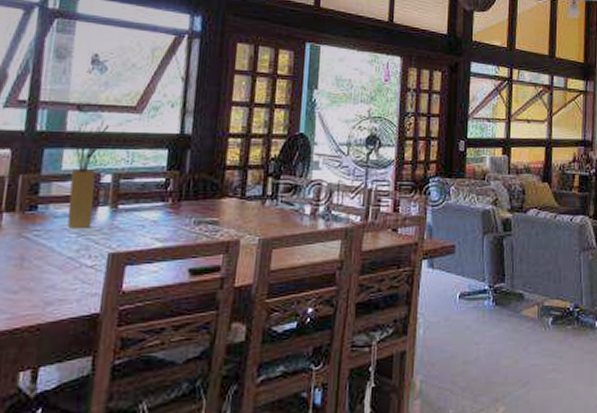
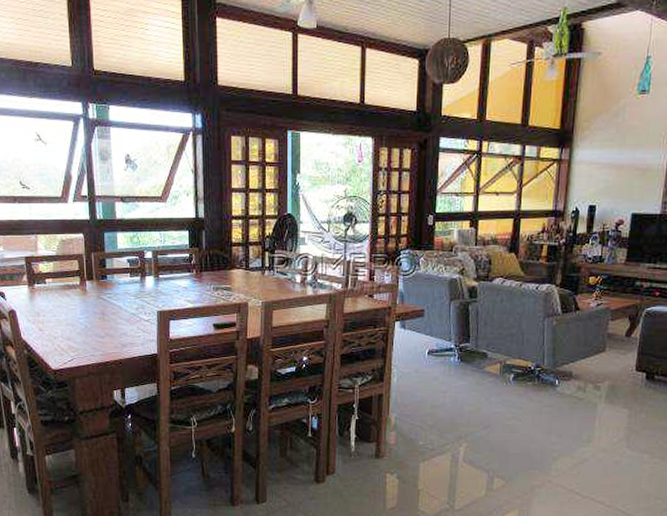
vase: present [67,120,110,230] -> none [120,209,145,293]

